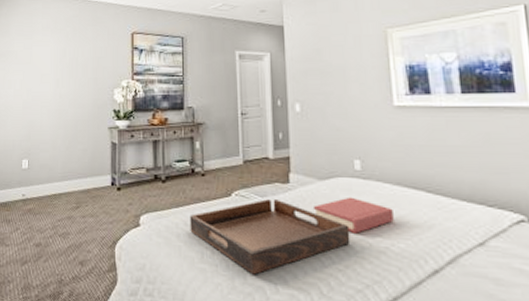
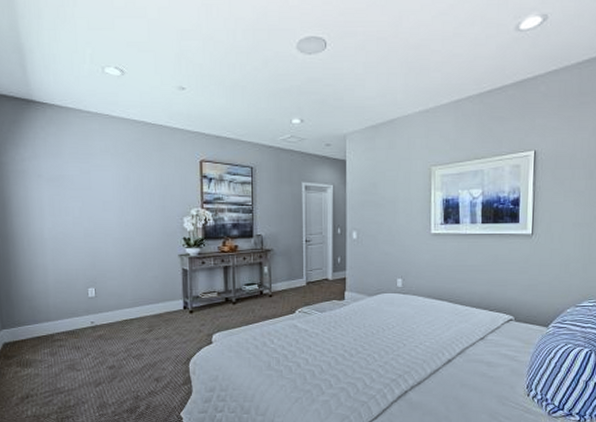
serving tray: present [189,199,351,275] -> none [258,314,390,376]
hardback book: present [314,197,394,234] -> none [363,308,423,337]

